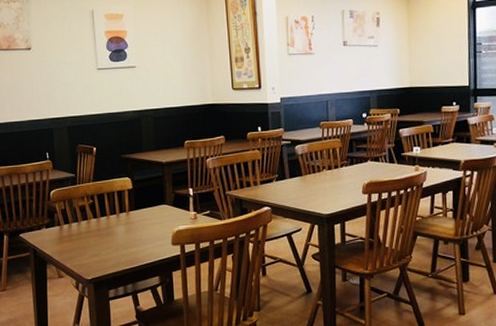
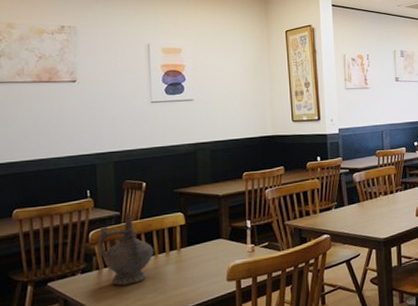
ceremonial vessel: none [57,175,106,241] -> present [97,212,154,286]

